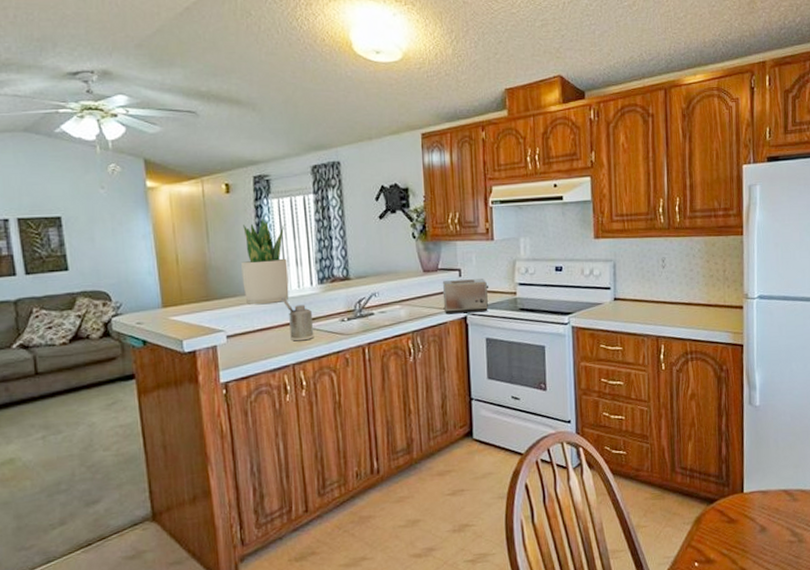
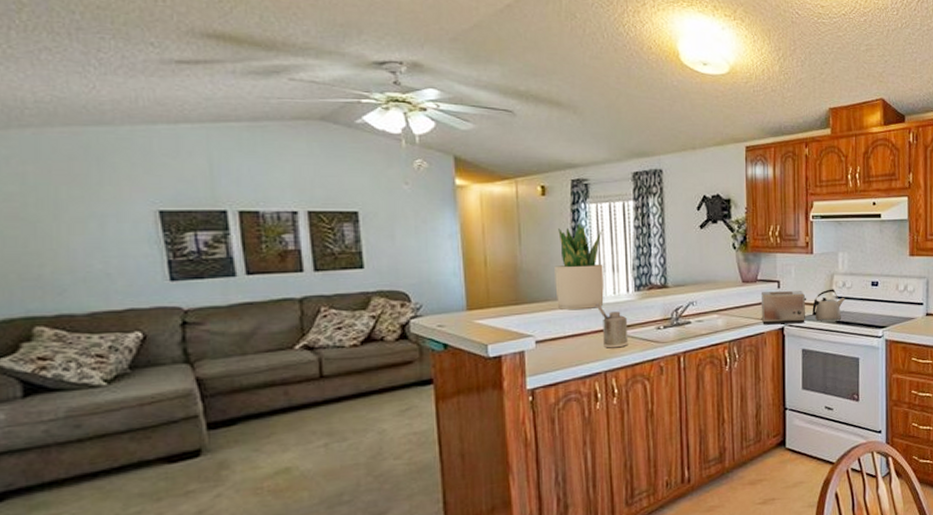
kettle: none [495,275,529,309] -> present [812,289,845,321]

